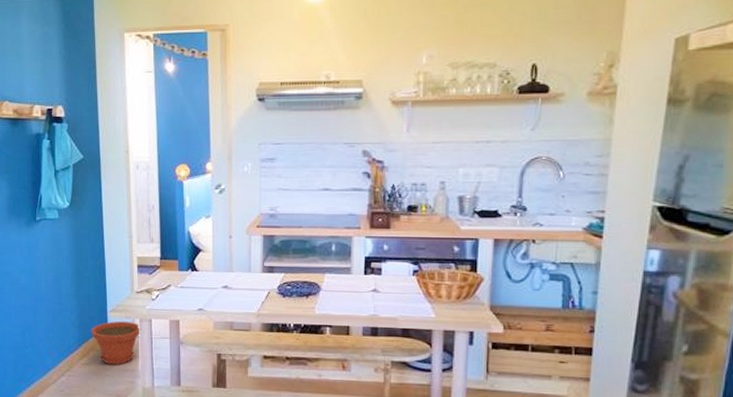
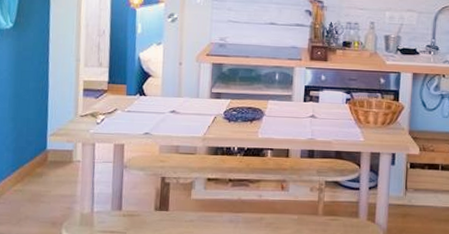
plant pot: present [92,321,141,365] -> none [28,145,84,191]

